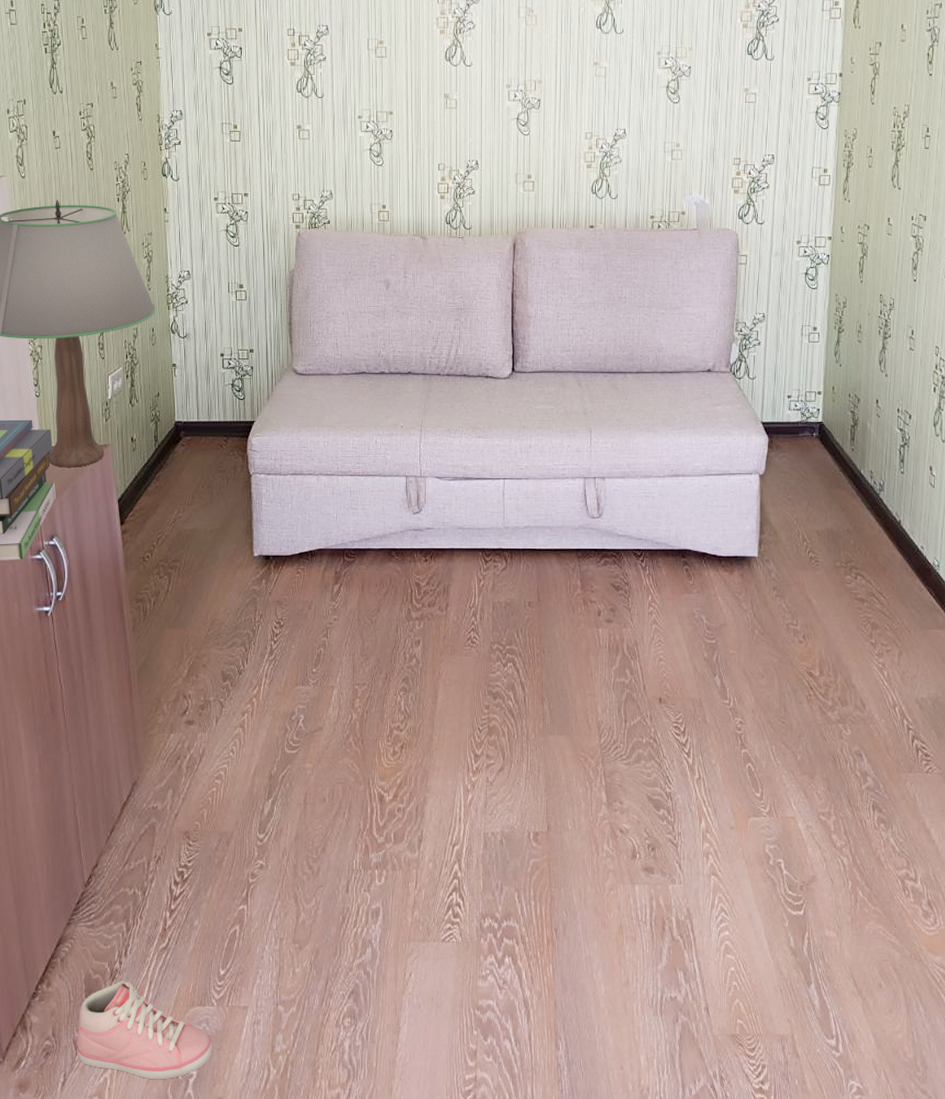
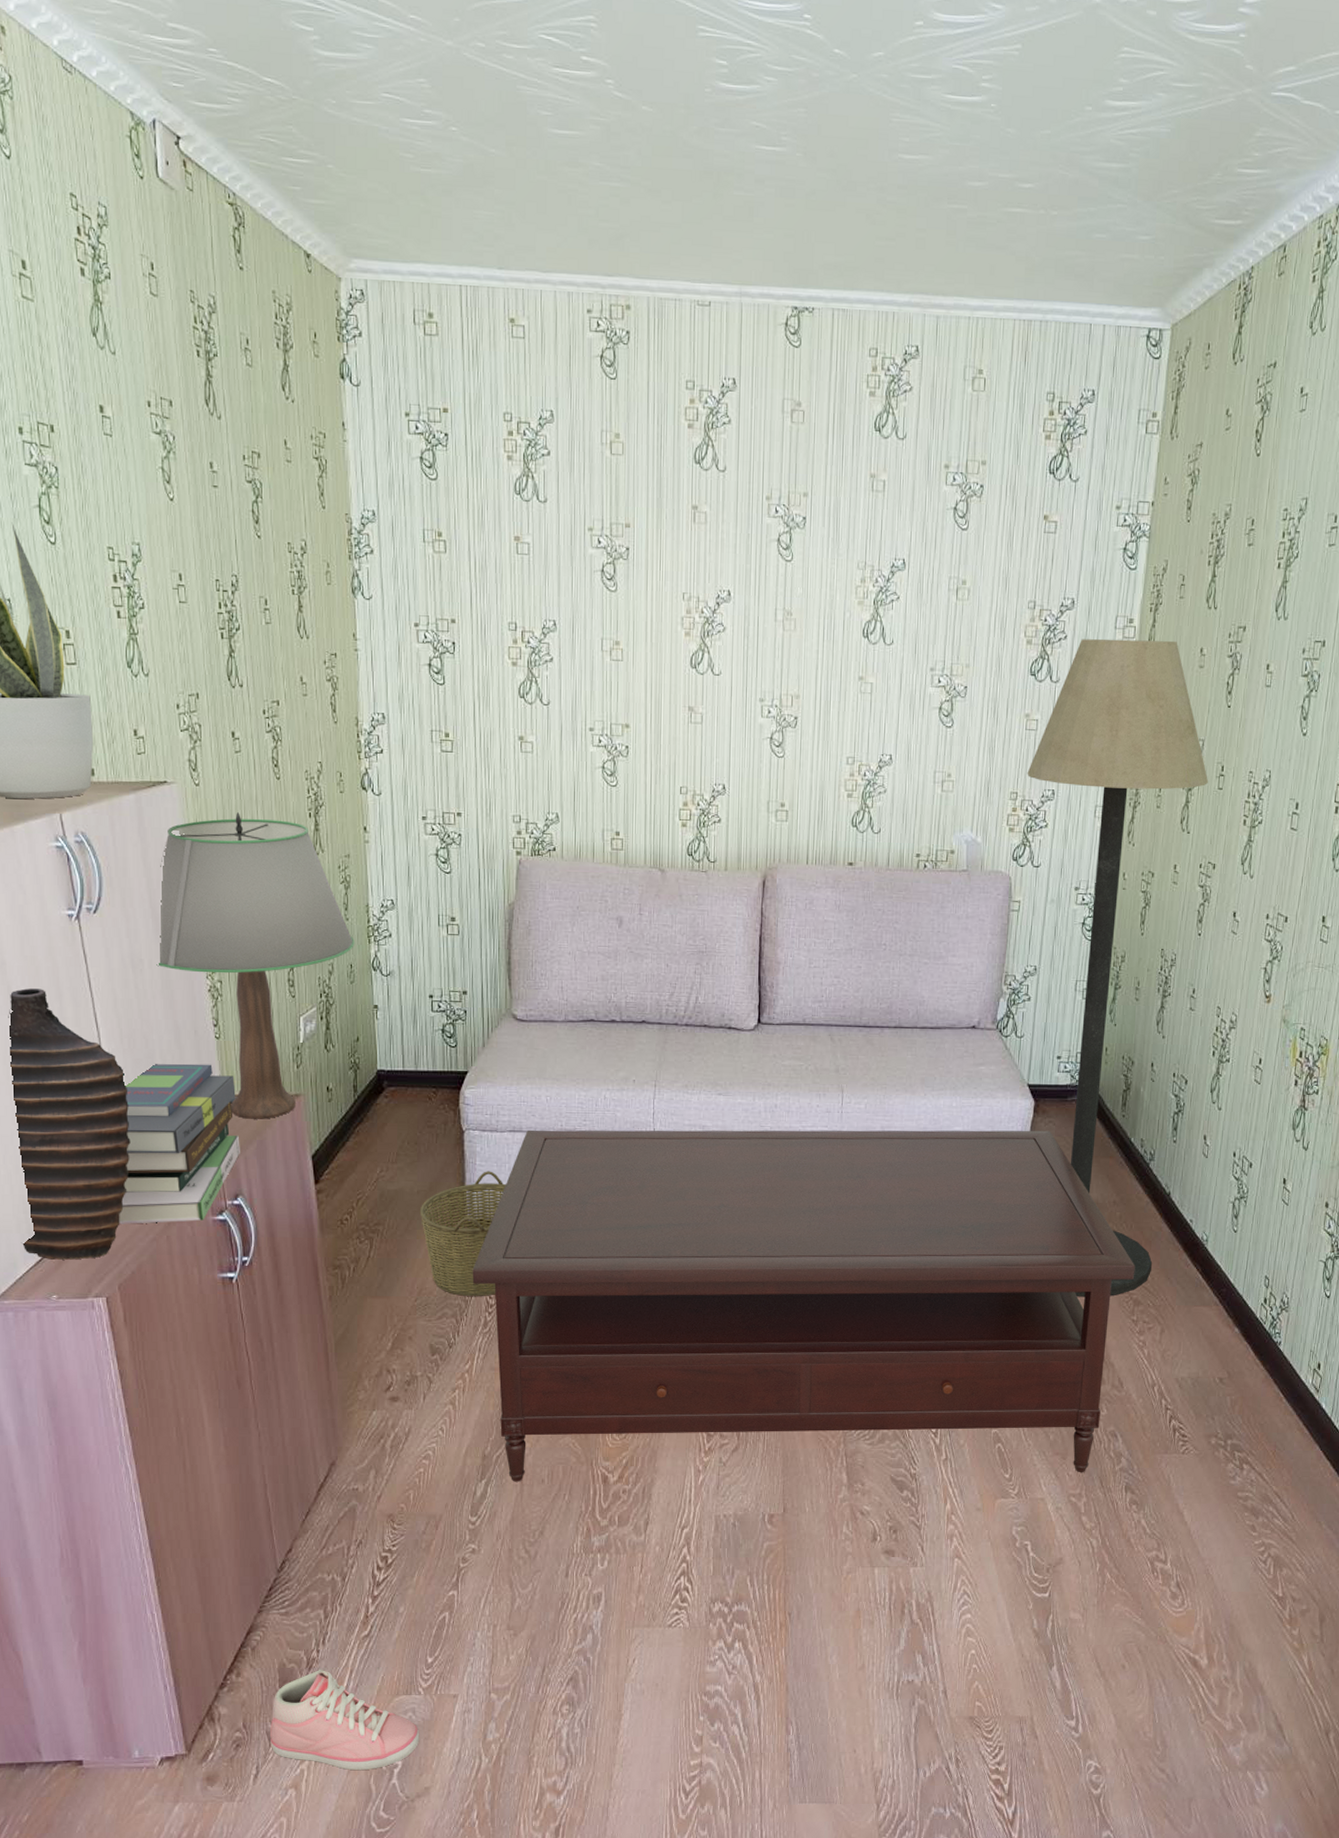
basket: none [212,511,289,626] -> present [419,1171,506,1296]
coffee table: none [259,464,871,801] -> present [472,1130,1135,1482]
floor lamp: none [748,20,916,622] -> present [1027,638,1209,1297]

